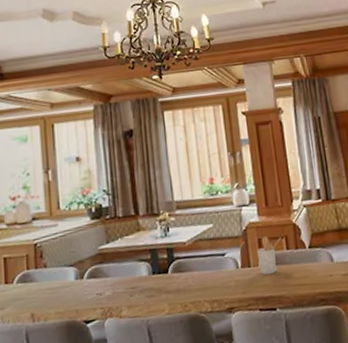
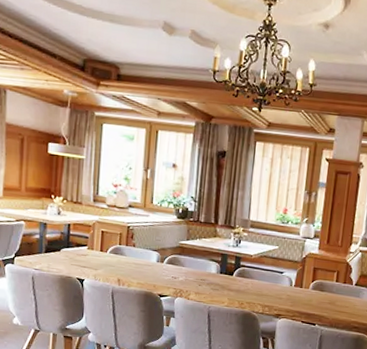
utensil holder: present [257,236,281,275] -> none [309,267,334,298]

